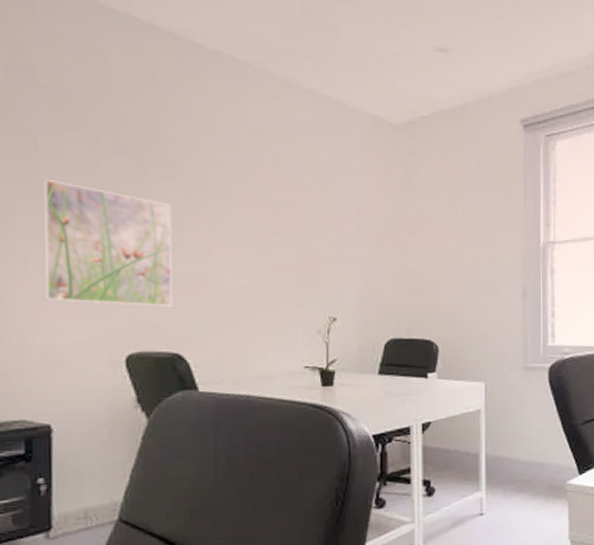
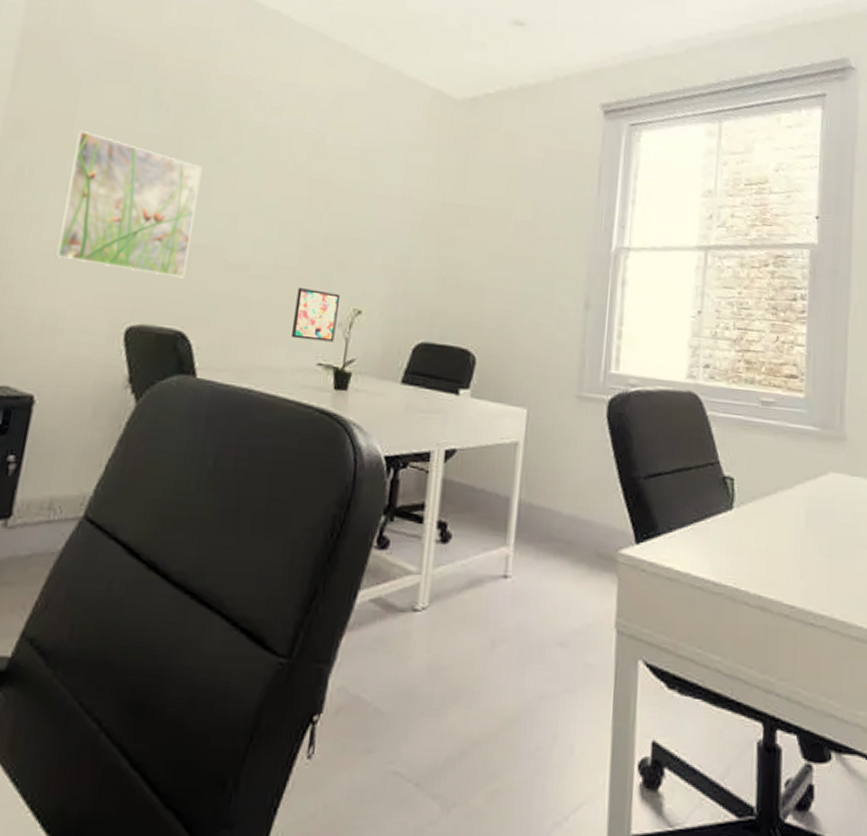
wall art: none [277,304,316,348] -> present [292,288,340,342]

